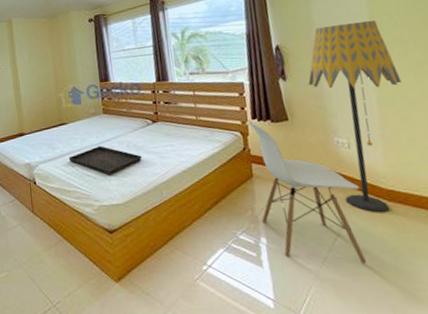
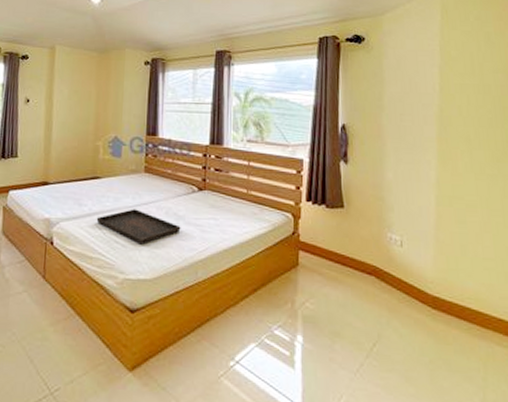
chair: present [248,120,367,265] -> none [302,201,406,376]
floor lamp: present [308,20,402,213] -> none [370,112,462,321]

